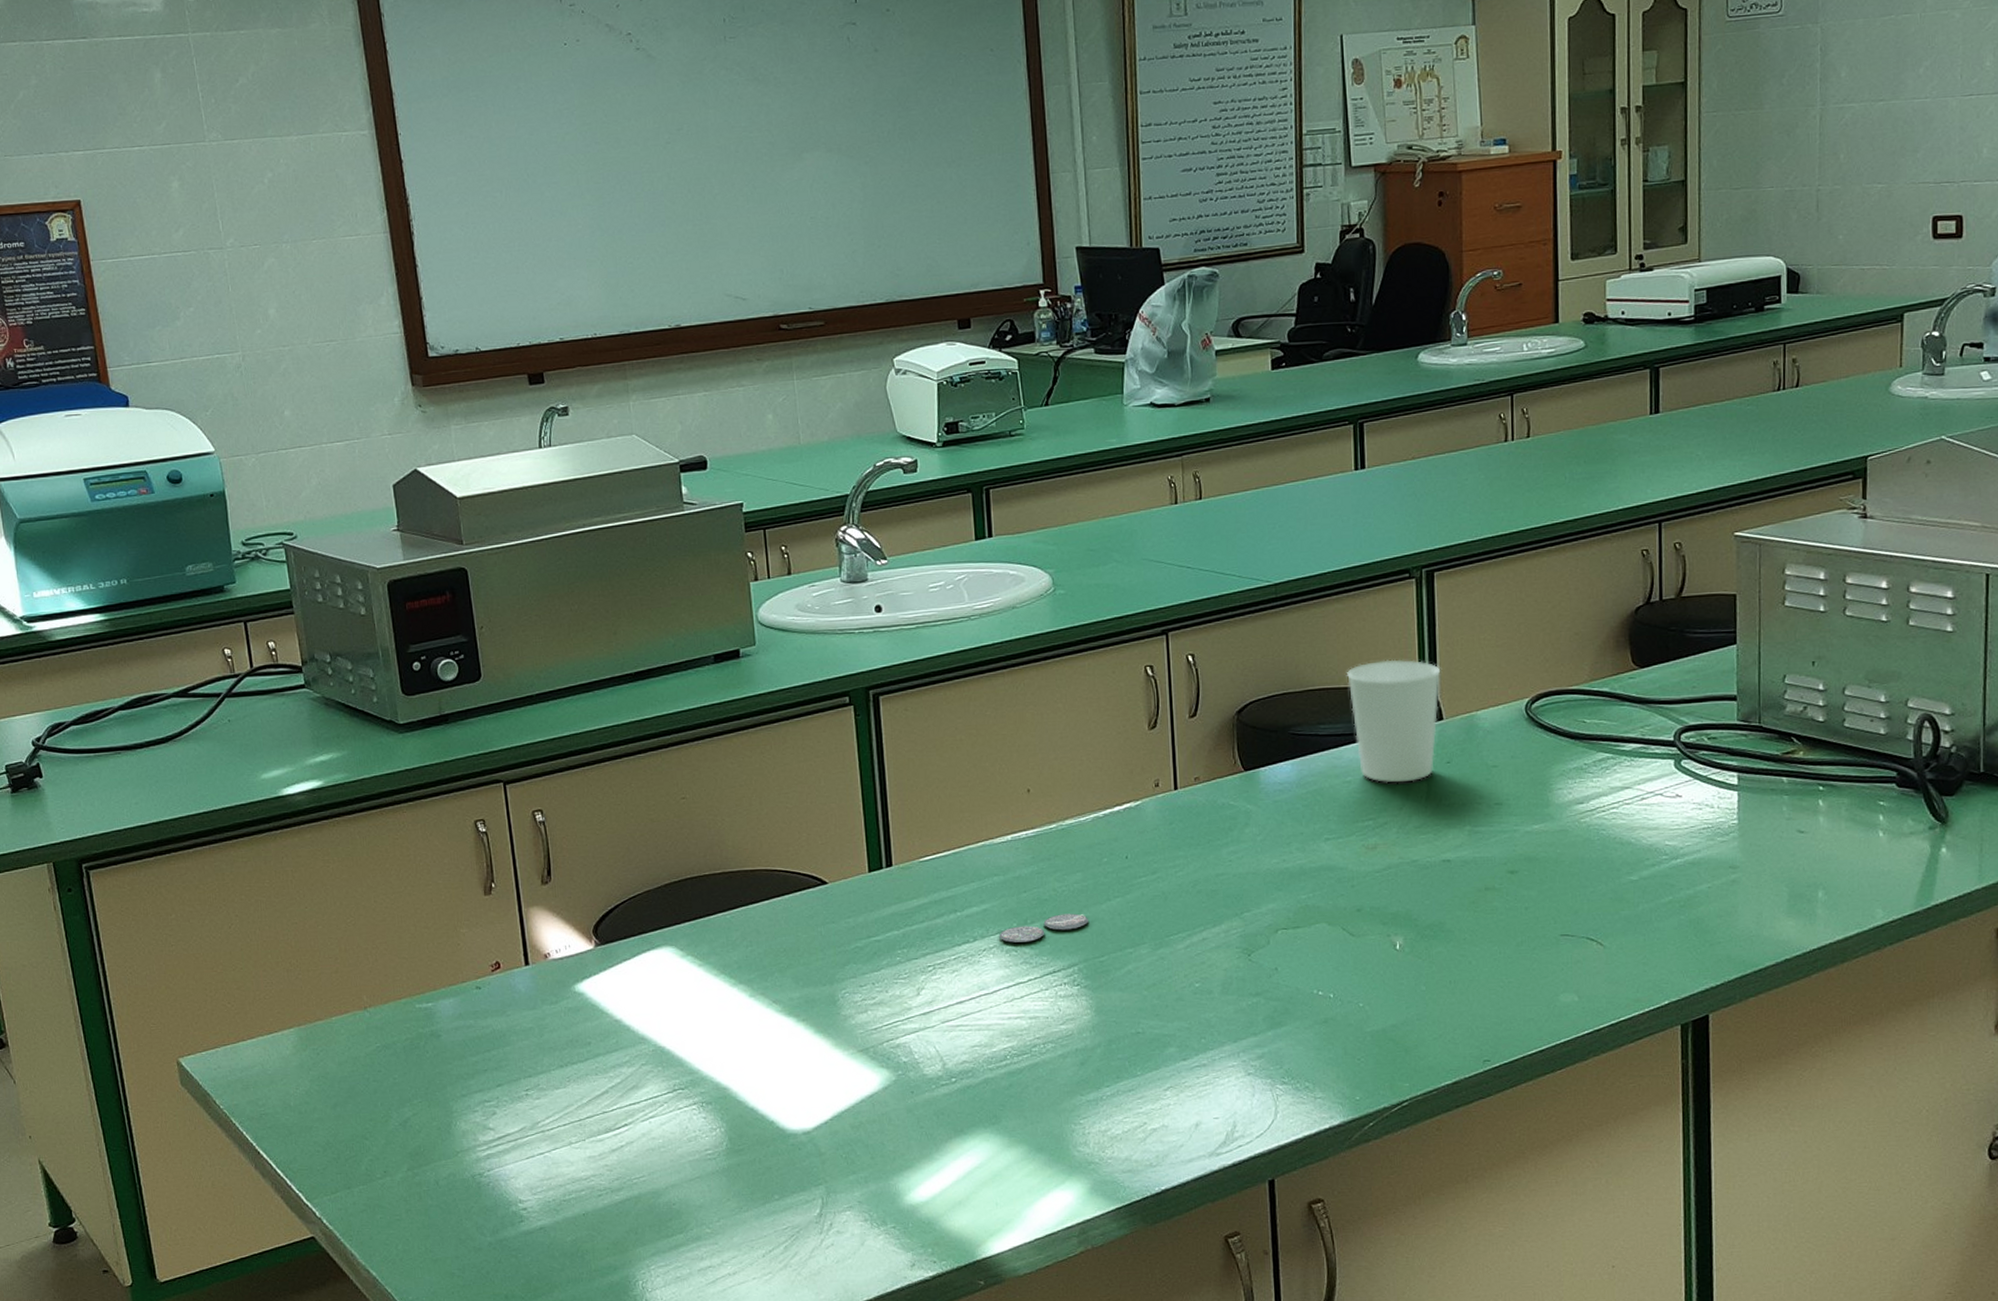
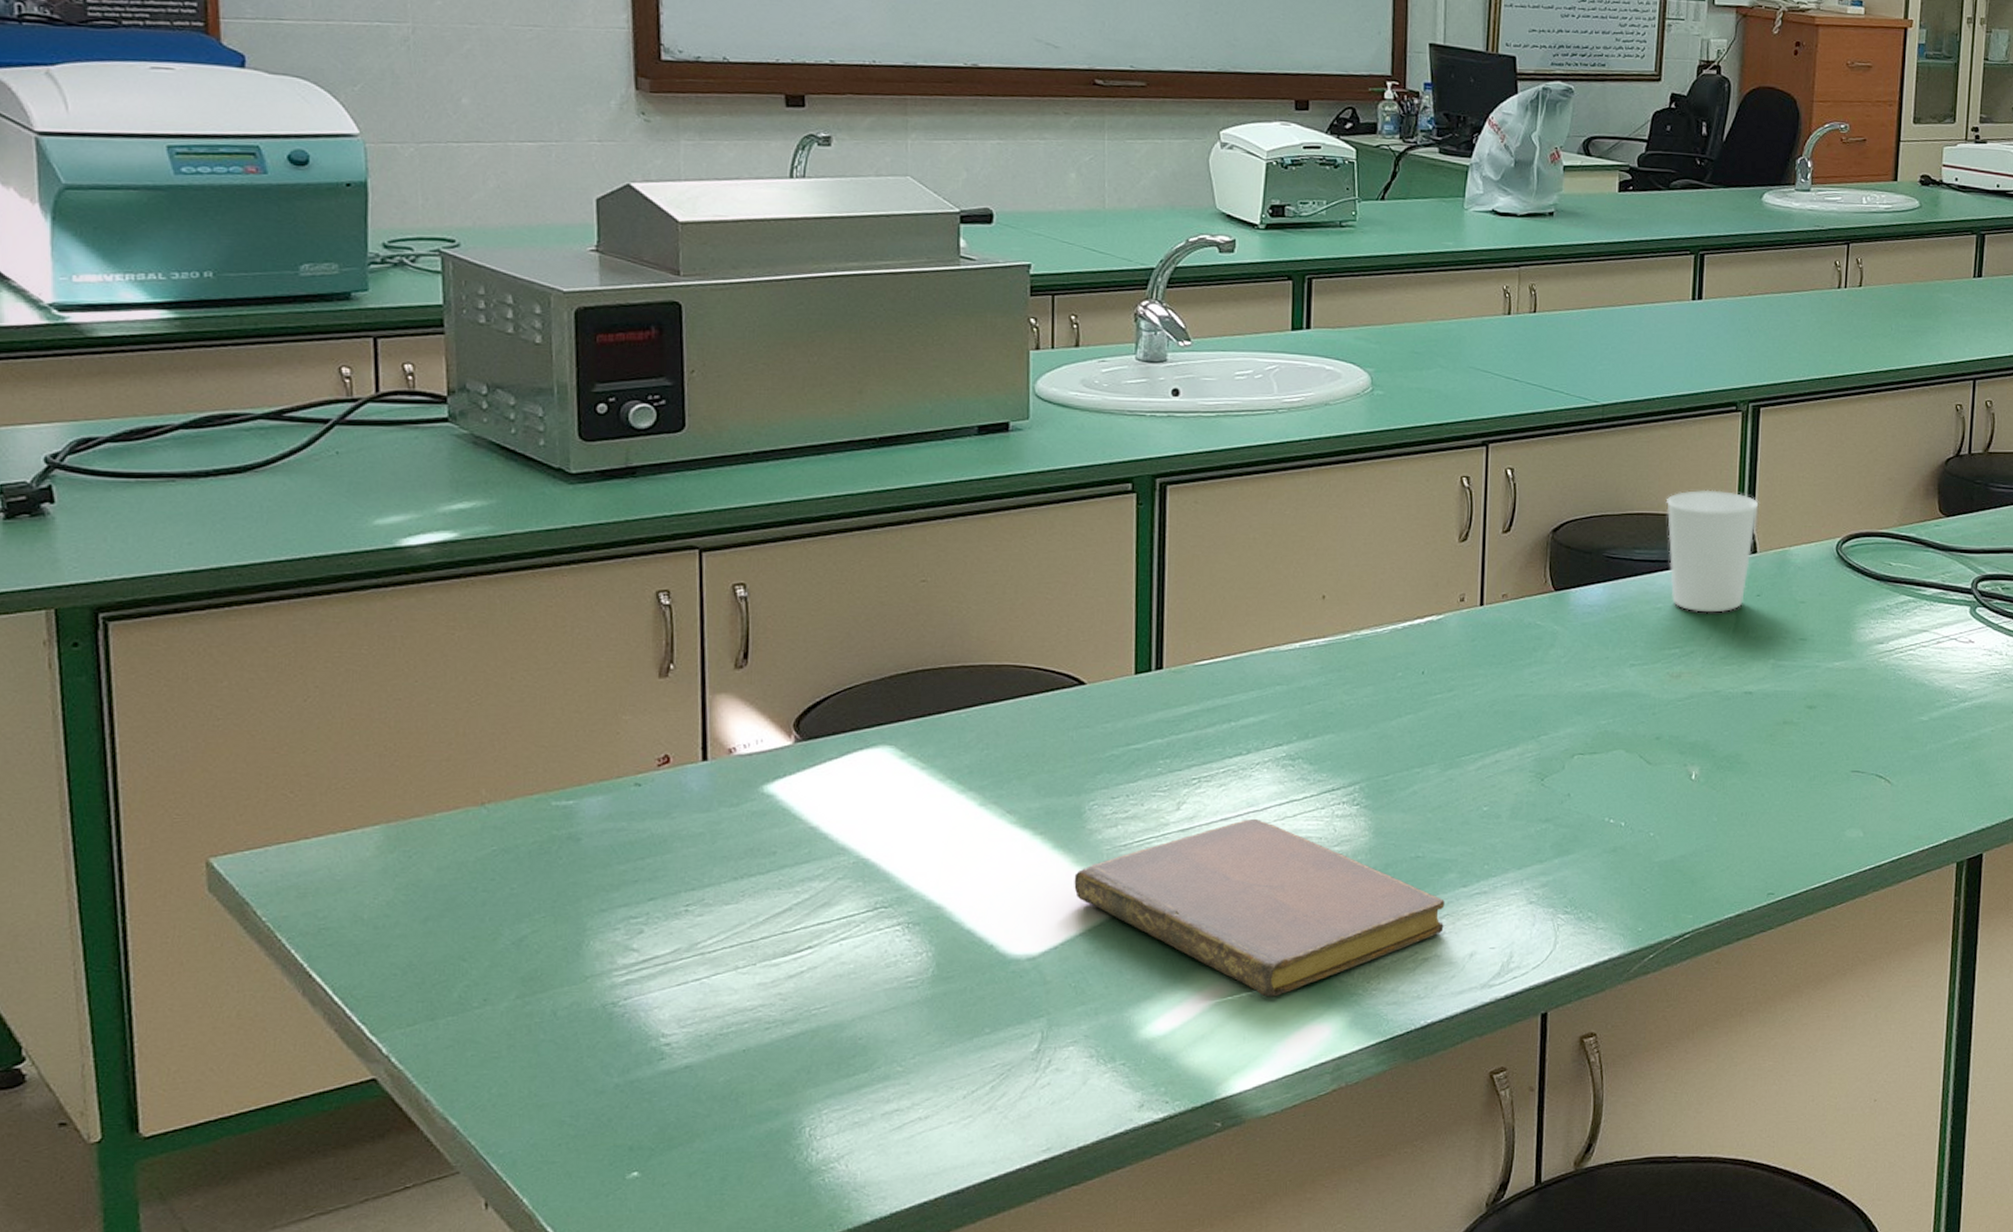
notebook: none [835,1002,1169,1166] -> present [1074,819,1445,997]
petri dish: present [999,913,1088,944] -> none [1276,729,1375,758]

